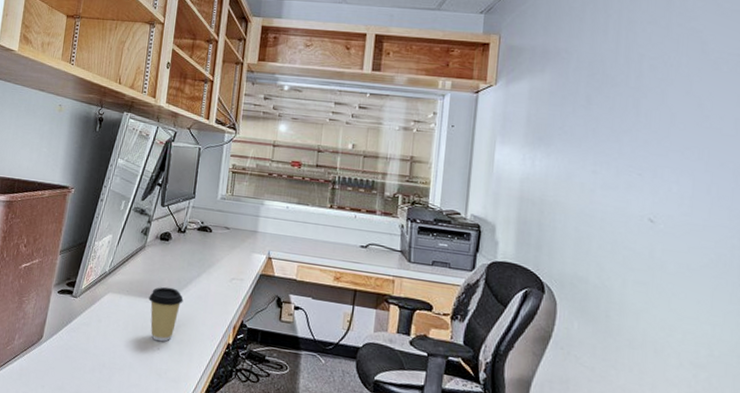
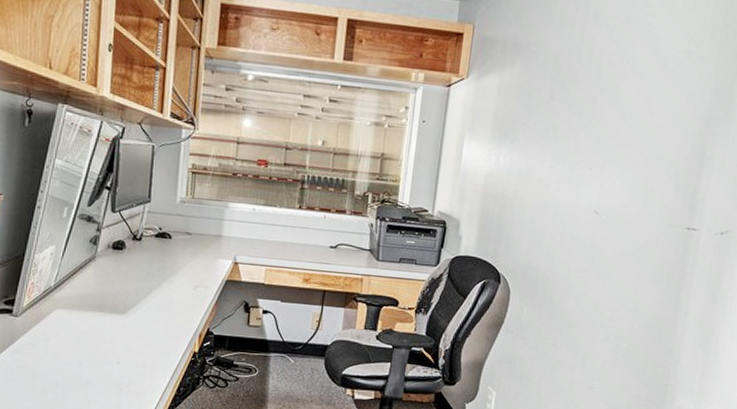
coffee cup: present [148,287,184,342] -> none [103,299,143,356]

